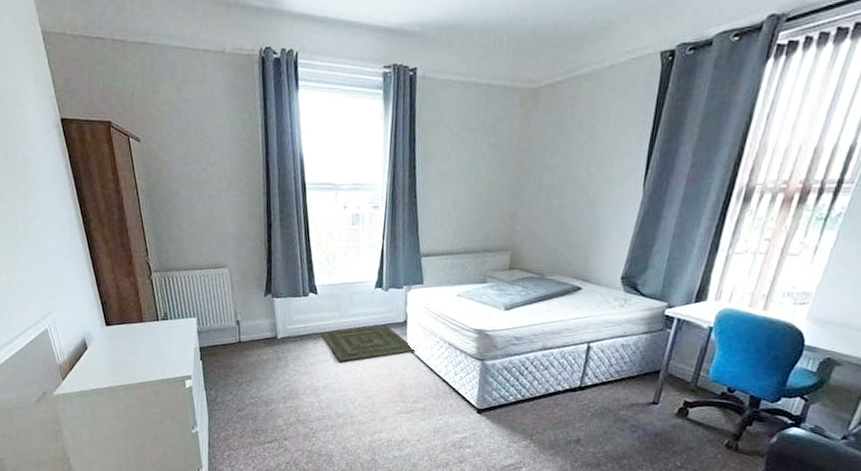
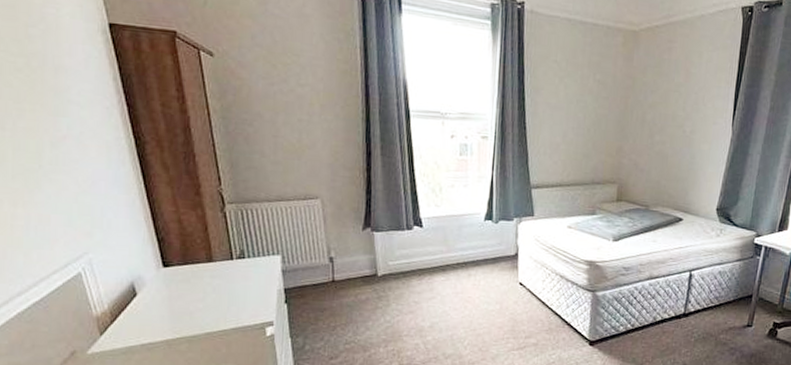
bath mat: present [321,324,417,362] -> none [426,258,529,299]

